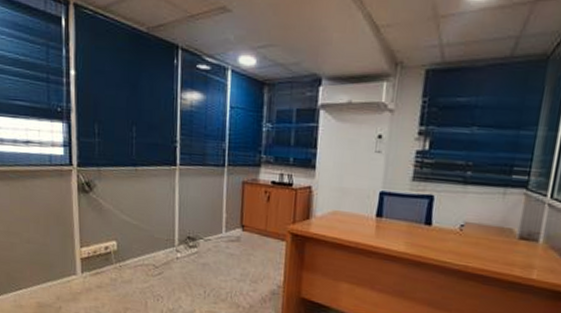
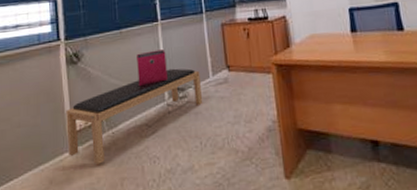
bench: none [75,216,213,292] -> present [66,68,203,165]
storage bin: none [149,194,181,228] -> present [137,49,168,87]

